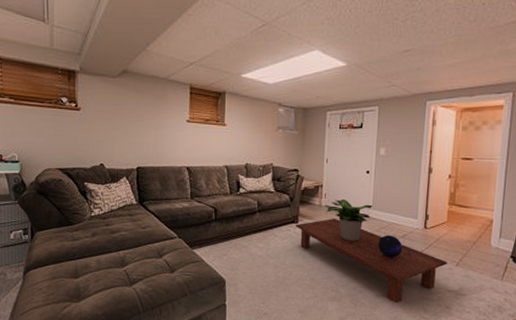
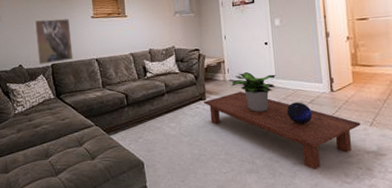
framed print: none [121,117,162,166] -> present [34,19,74,64]

